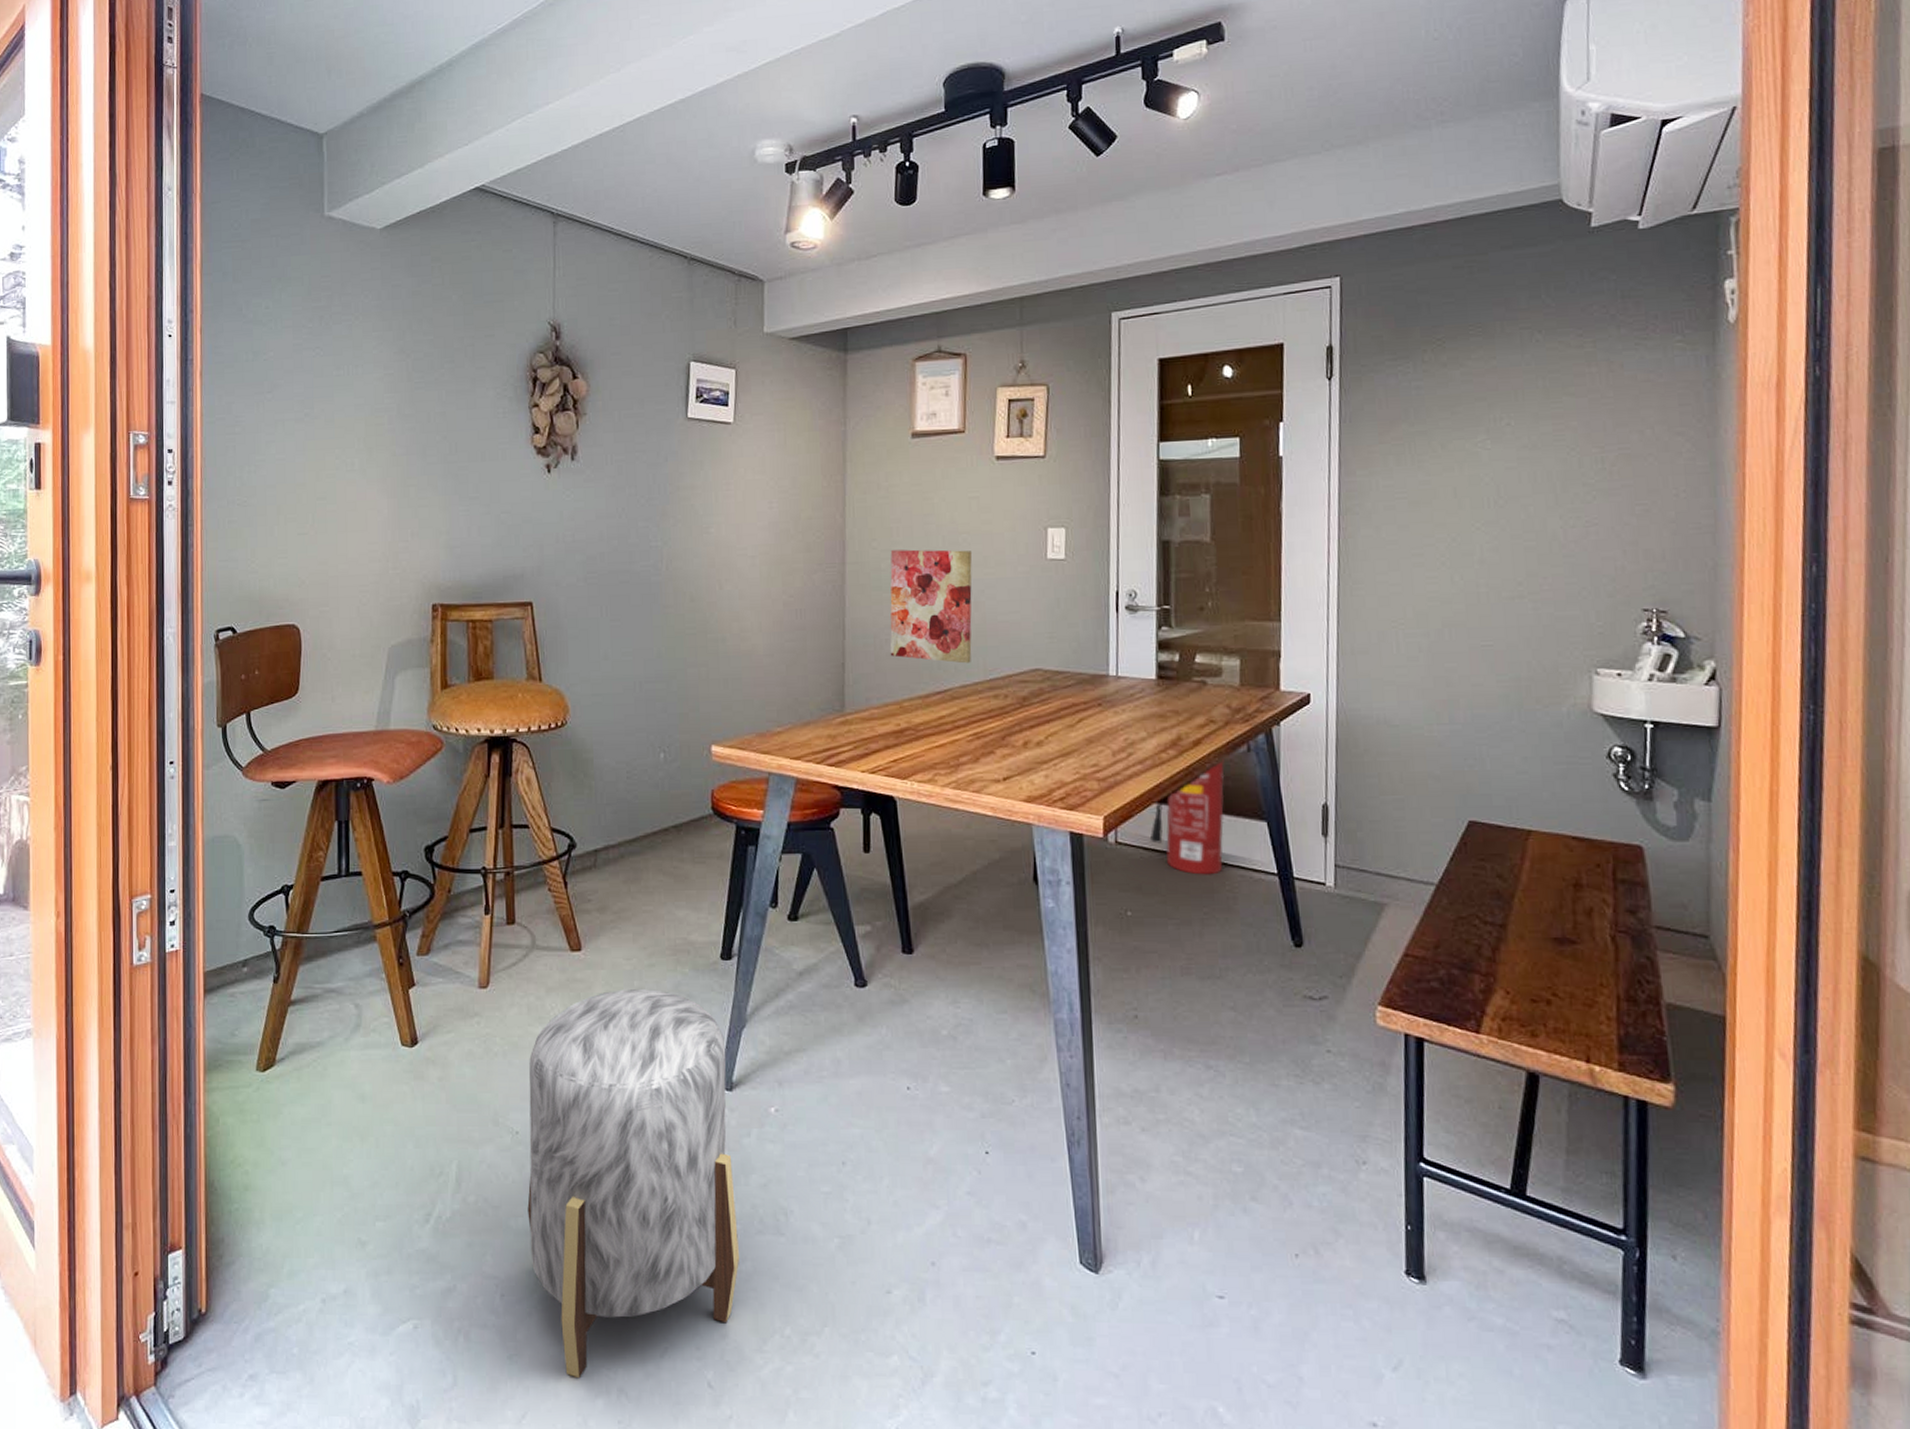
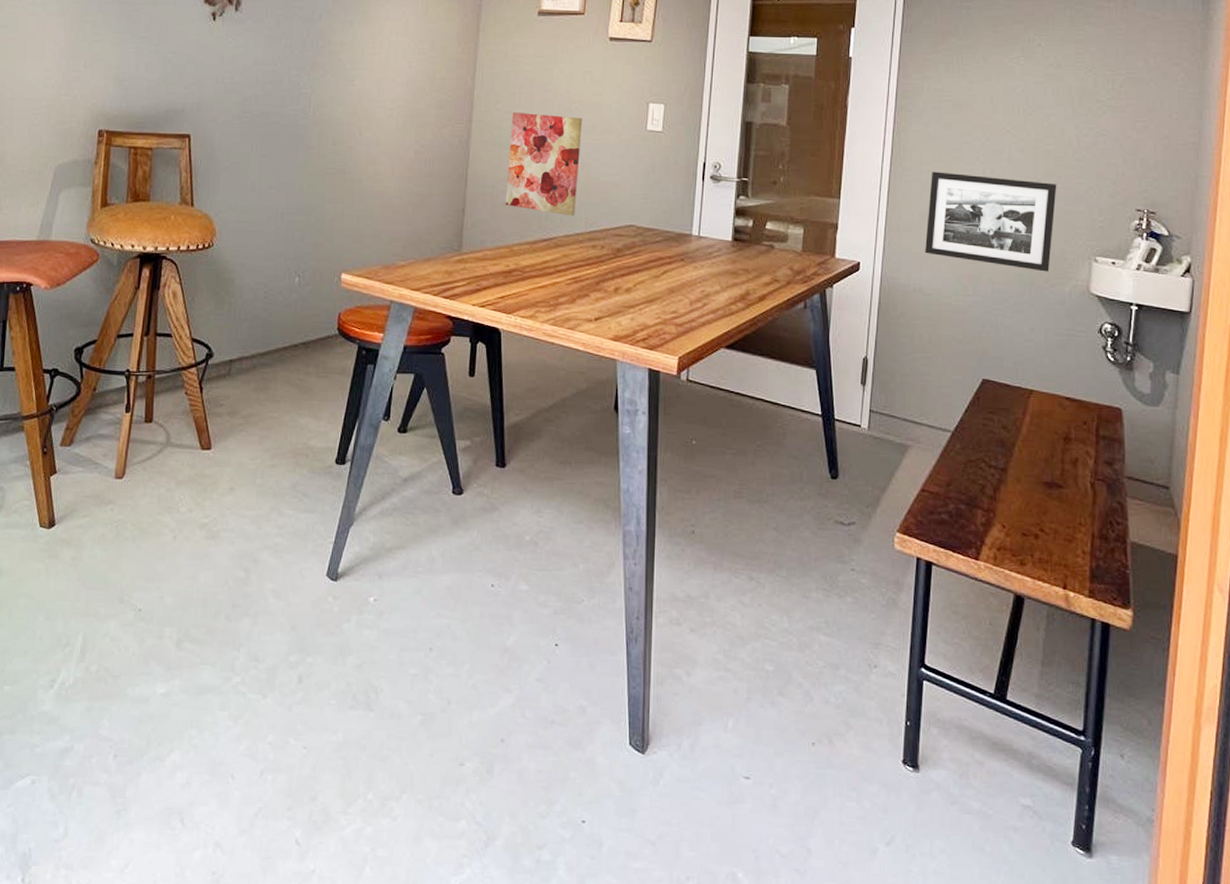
stool: present [527,988,740,1379] -> none [144,486,334,833]
fire extinguisher: present [1149,759,1225,875] -> none [716,313,784,413]
picture frame: none [1387,582,1543,691] -> present [925,171,1057,272]

